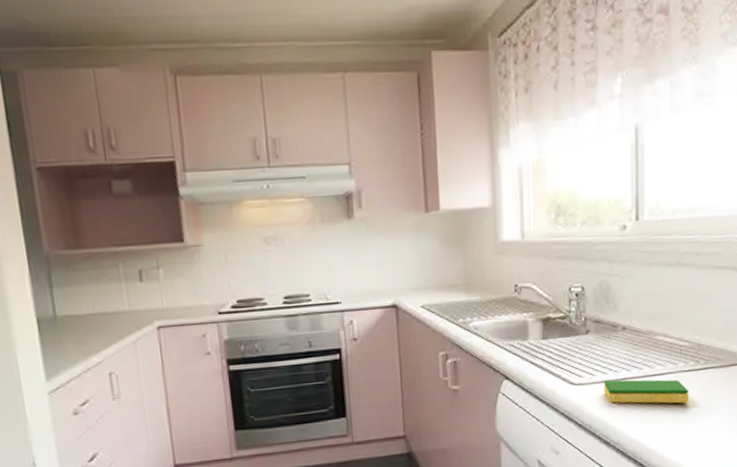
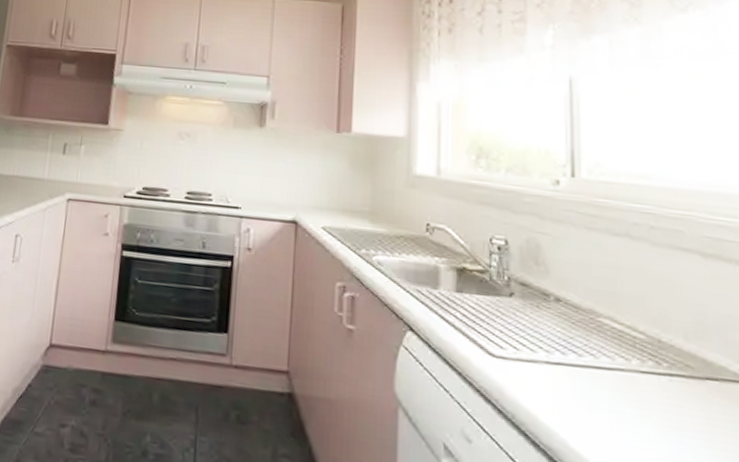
dish sponge: present [604,379,690,404] -> none [532,359,650,417]

